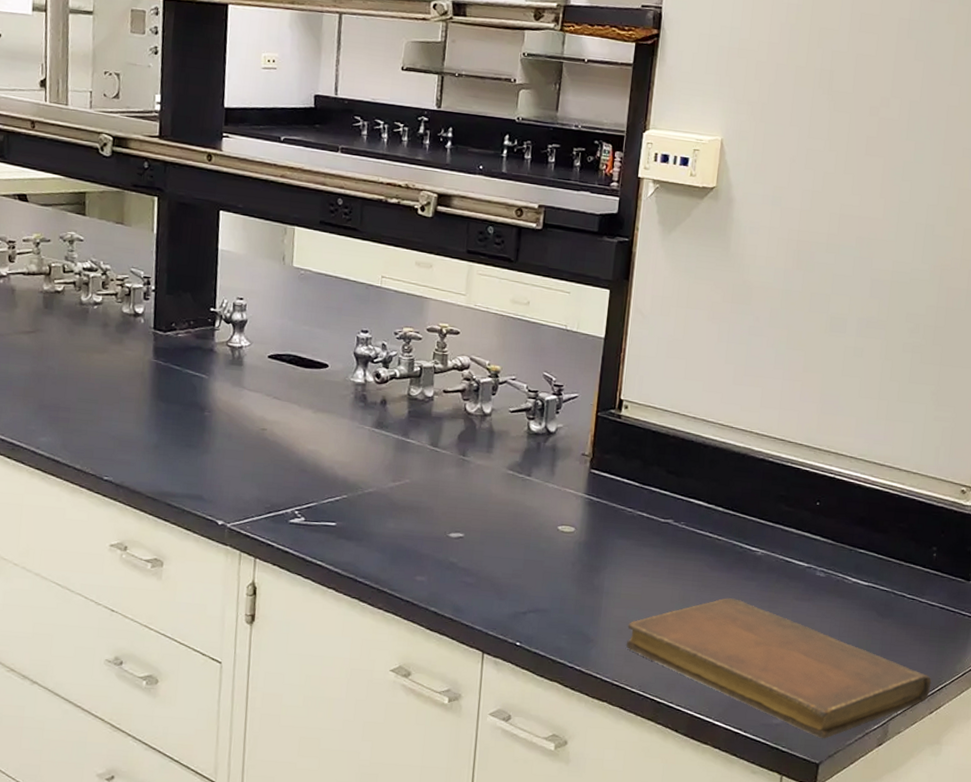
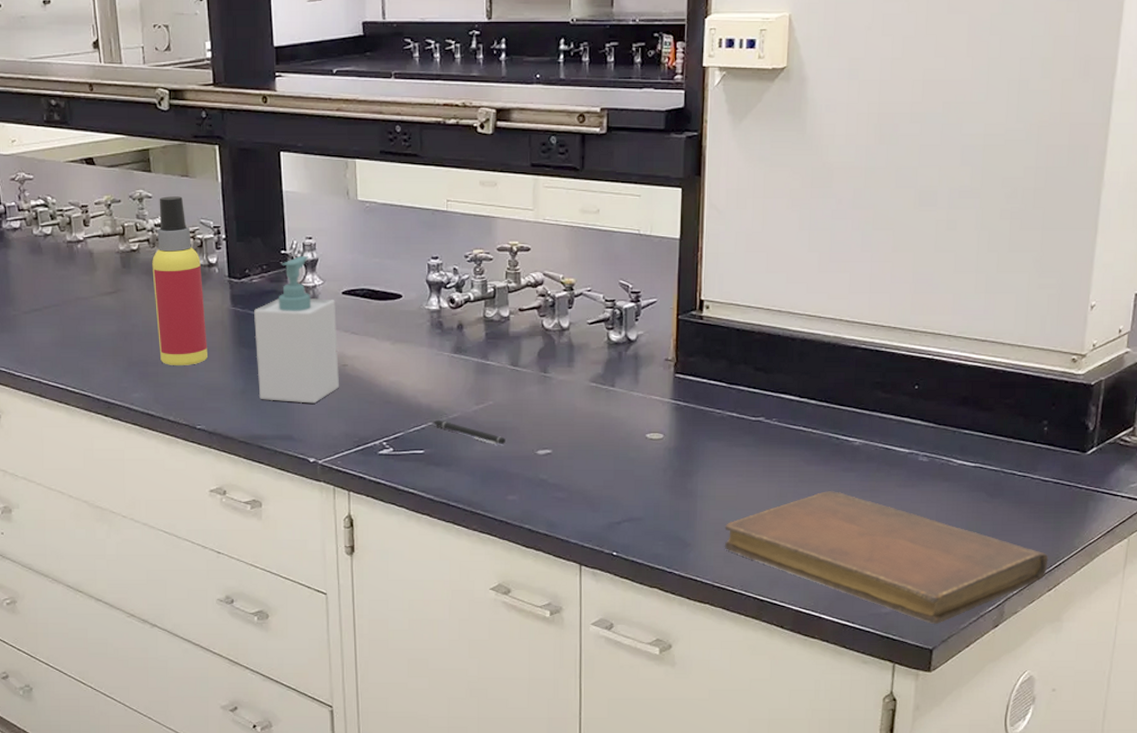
spray bottle: none [73,241,127,414] -> present [152,196,207,365]
soap bottle: none [172,315,261,465] -> present [254,256,339,404]
pen: none [347,493,419,525] -> present [433,419,505,445]

